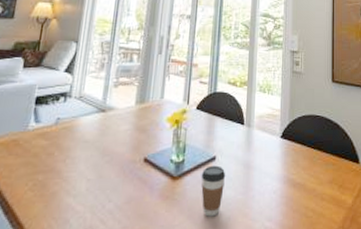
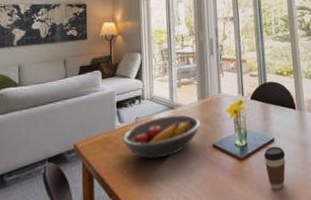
fruit bowl: none [33,119,135,170] -> present [121,114,201,159]

